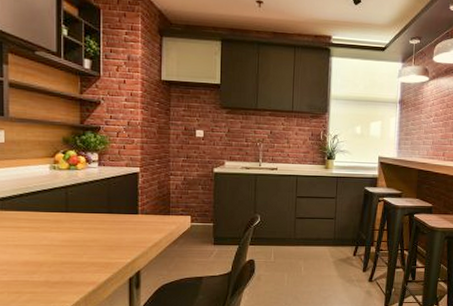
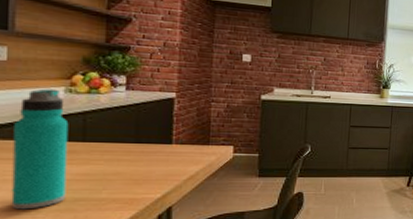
water bottle: none [12,166,55,271] -> present [11,88,69,210]

